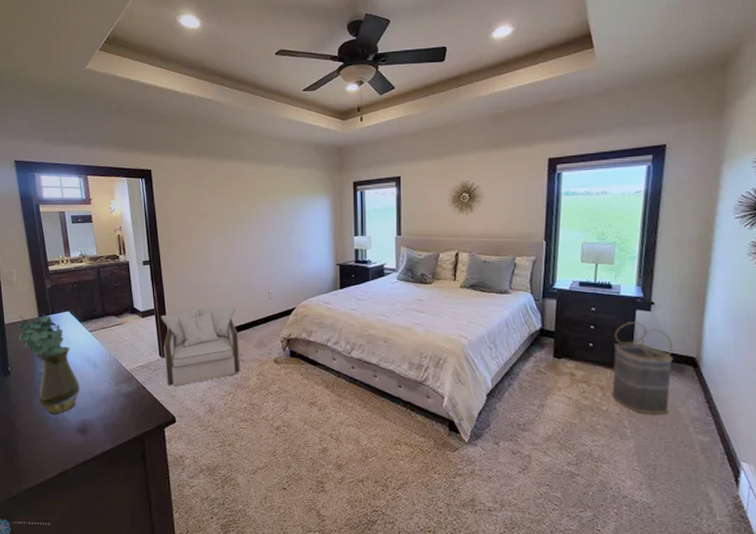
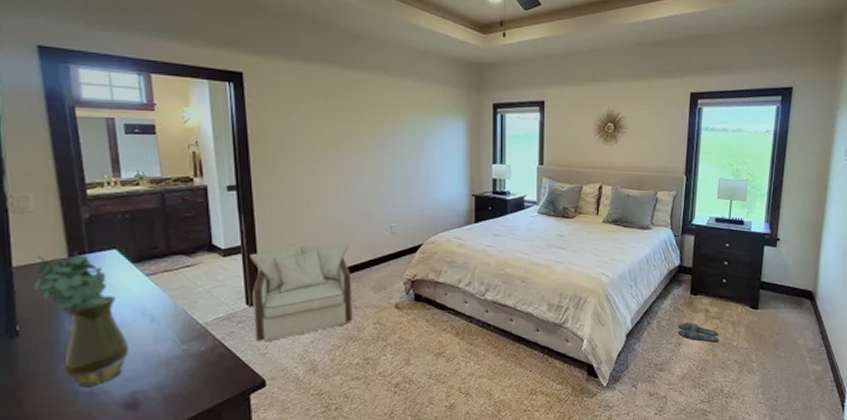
slippers: none [541,385,587,406] -> present [678,322,720,343]
basket: present [610,322,673,415] -> none [740,258,794,348]

